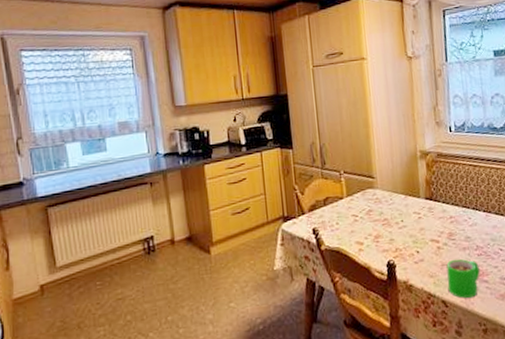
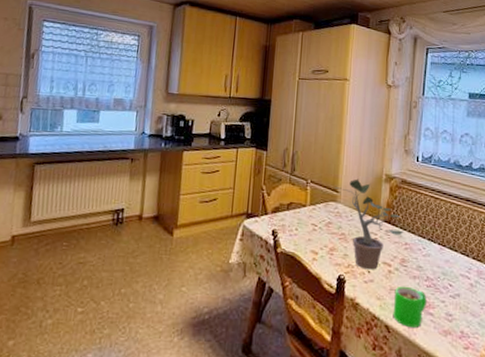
potted plant: none [369,160,447,250] -> present [334,179,404,270]

